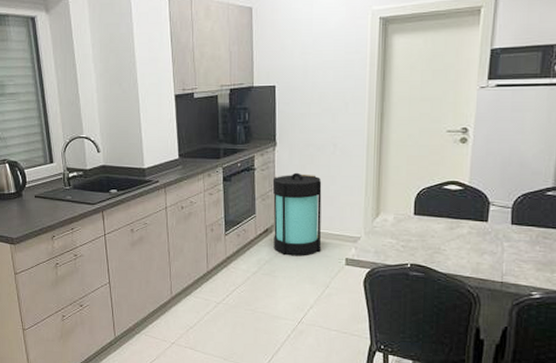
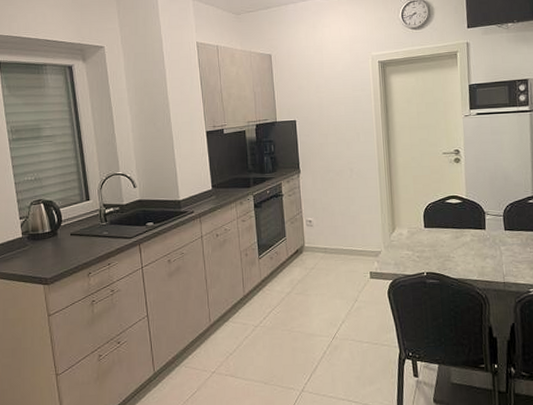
lantern: present [272,172,322,256] -> none [299,196,348,274]

